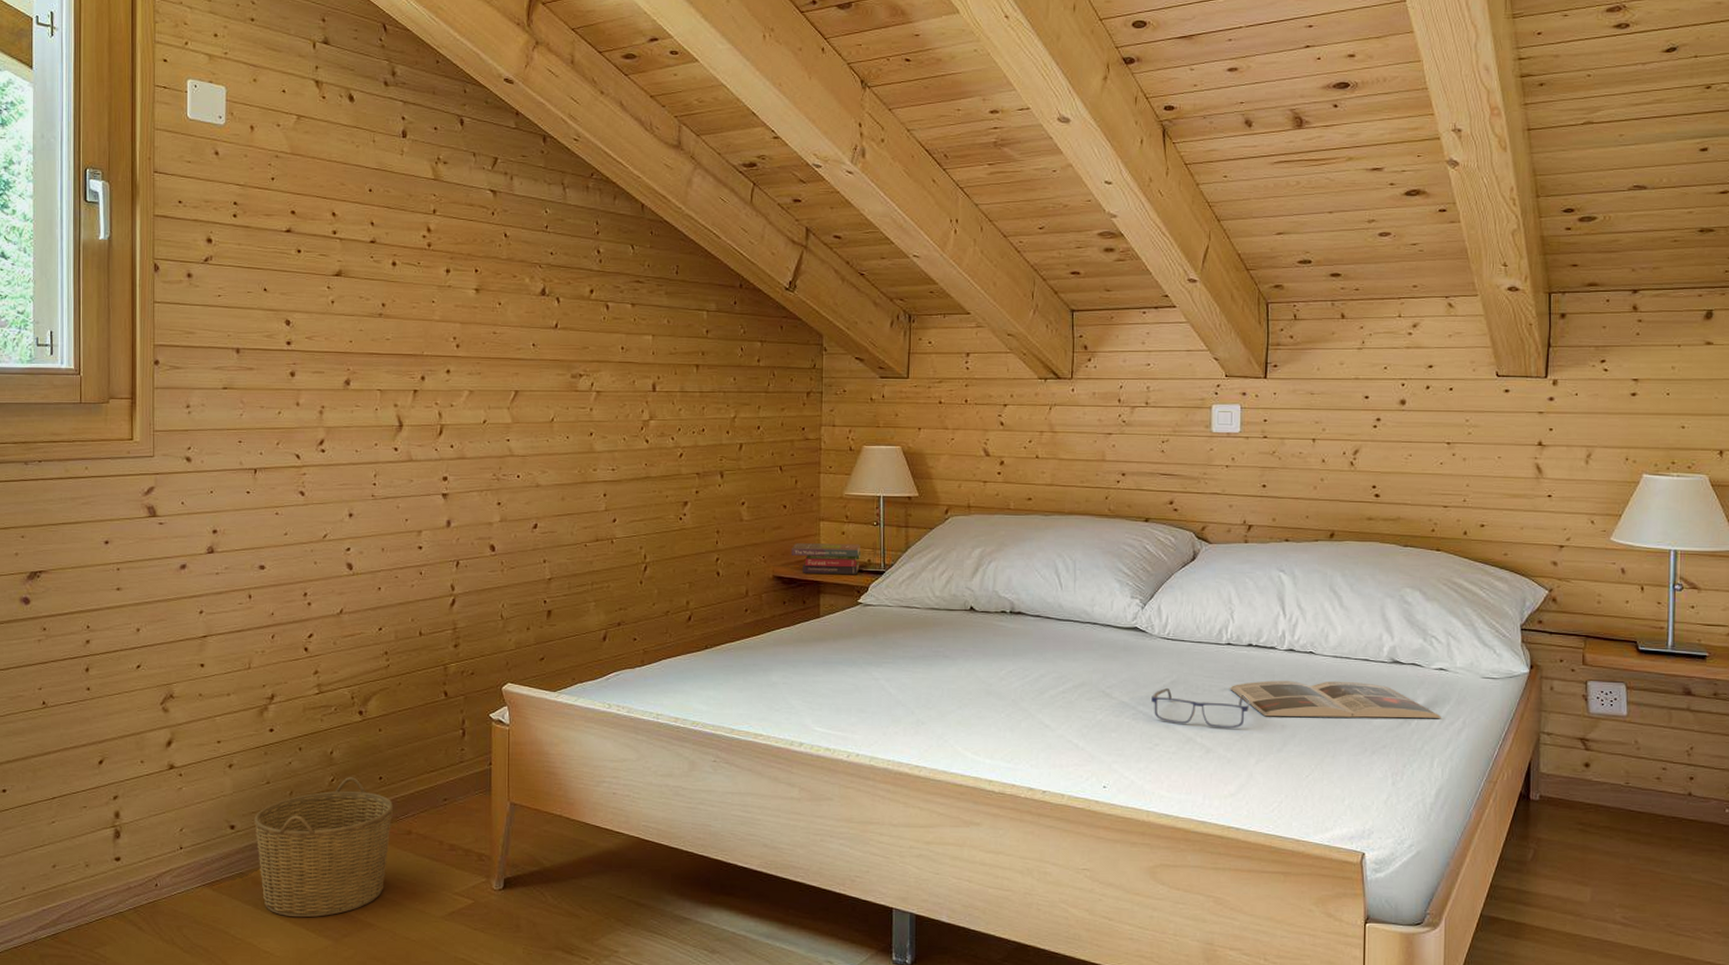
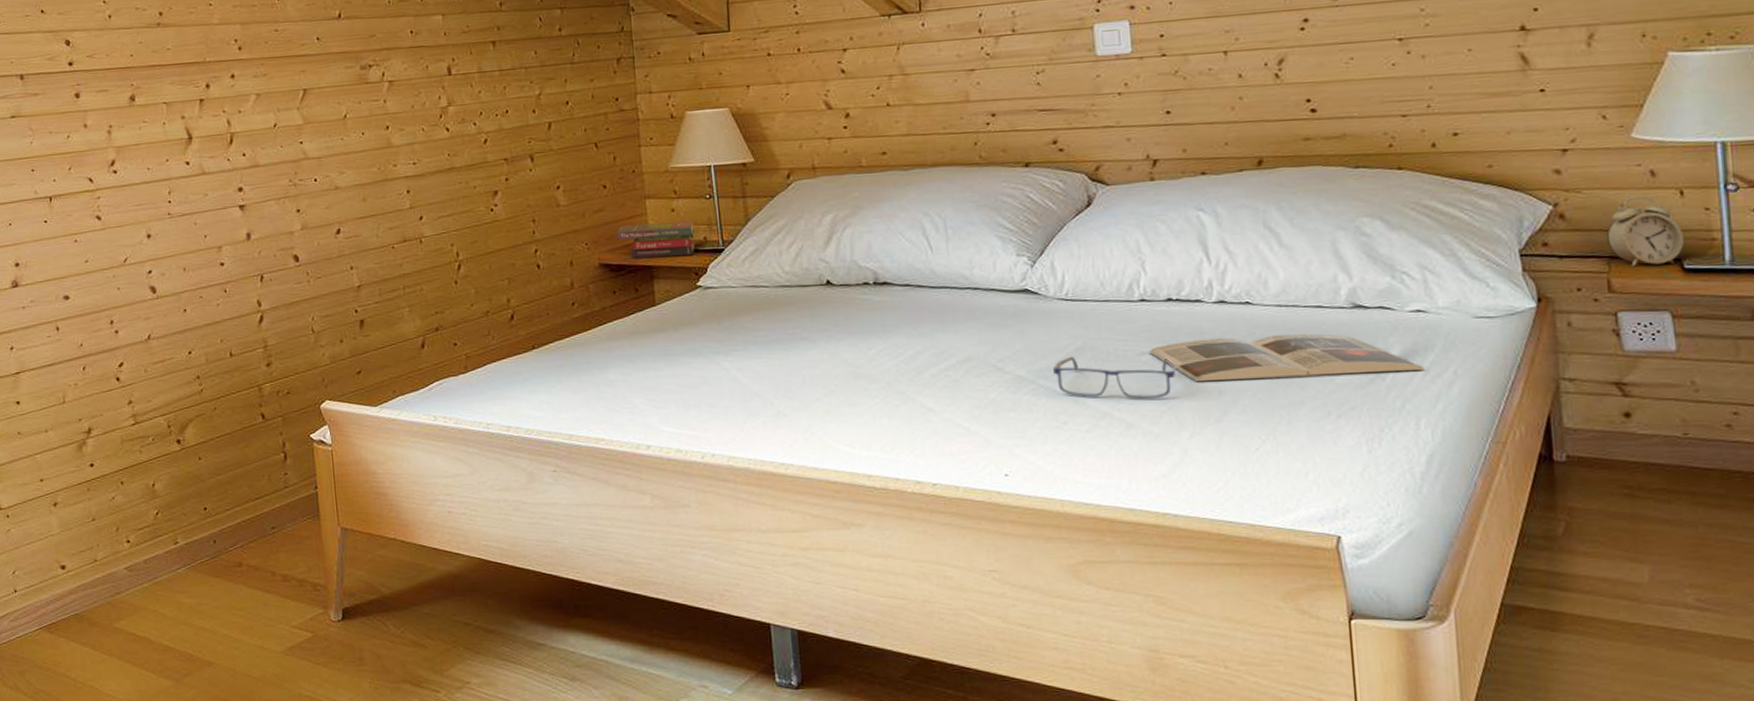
basket: present [254,776,394,918] -> none [84,508,222,658]
alarm clock: none [1586,589,1641,646] -> present [1607,196,1685,267]

